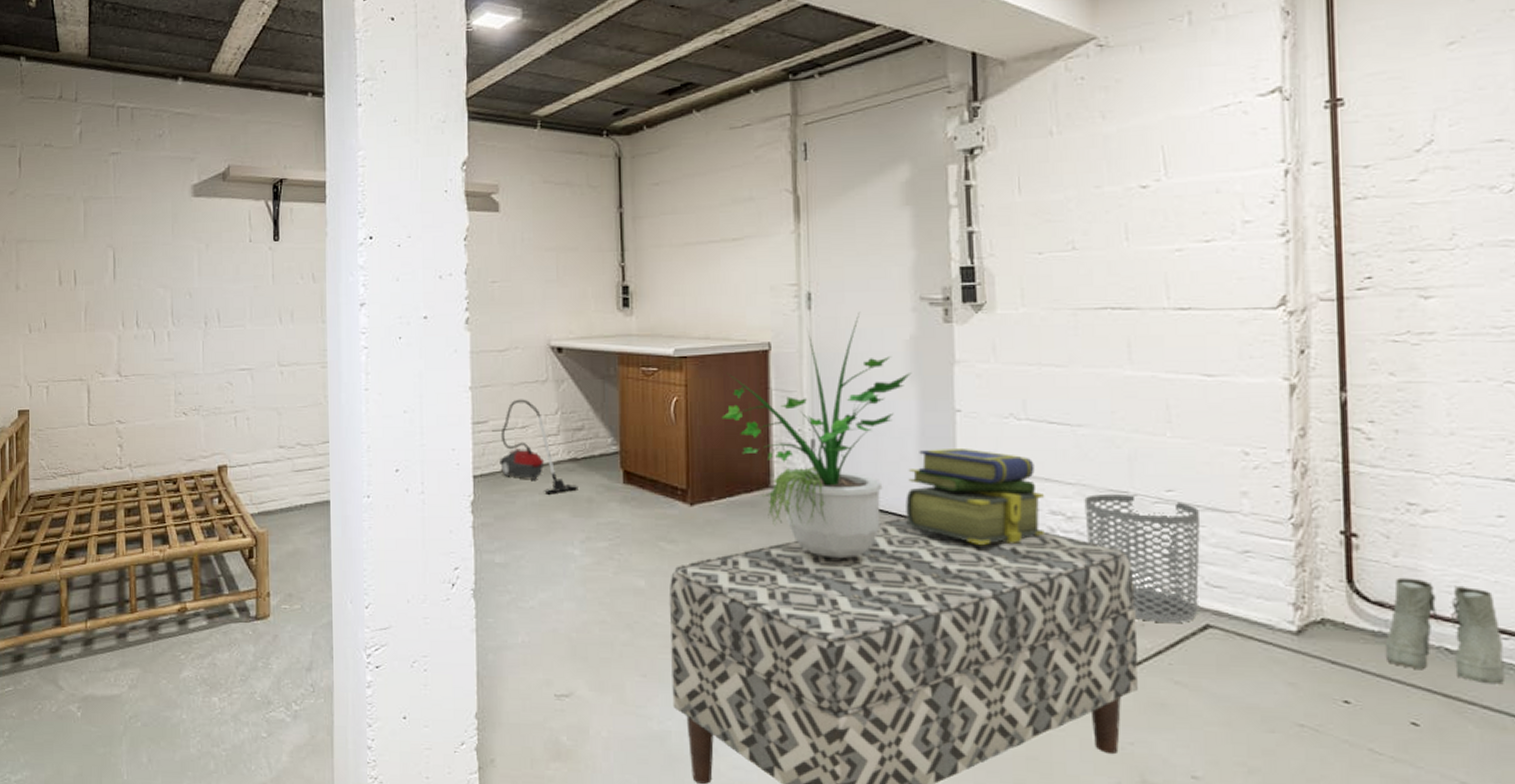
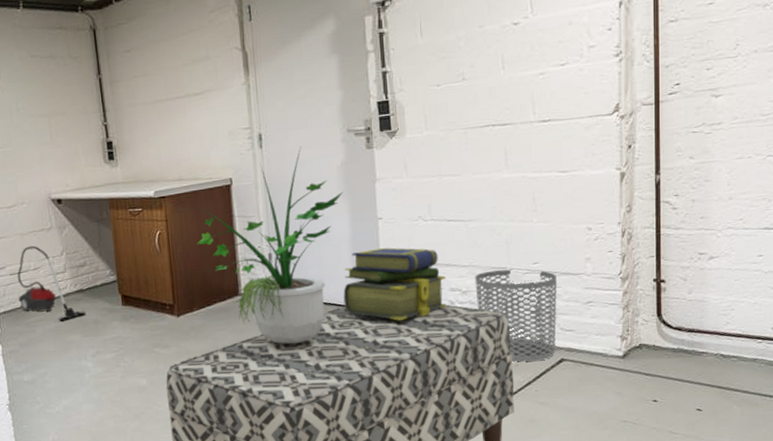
boots: present [1384,577,1504,685] -> none [681,307,758,376]

